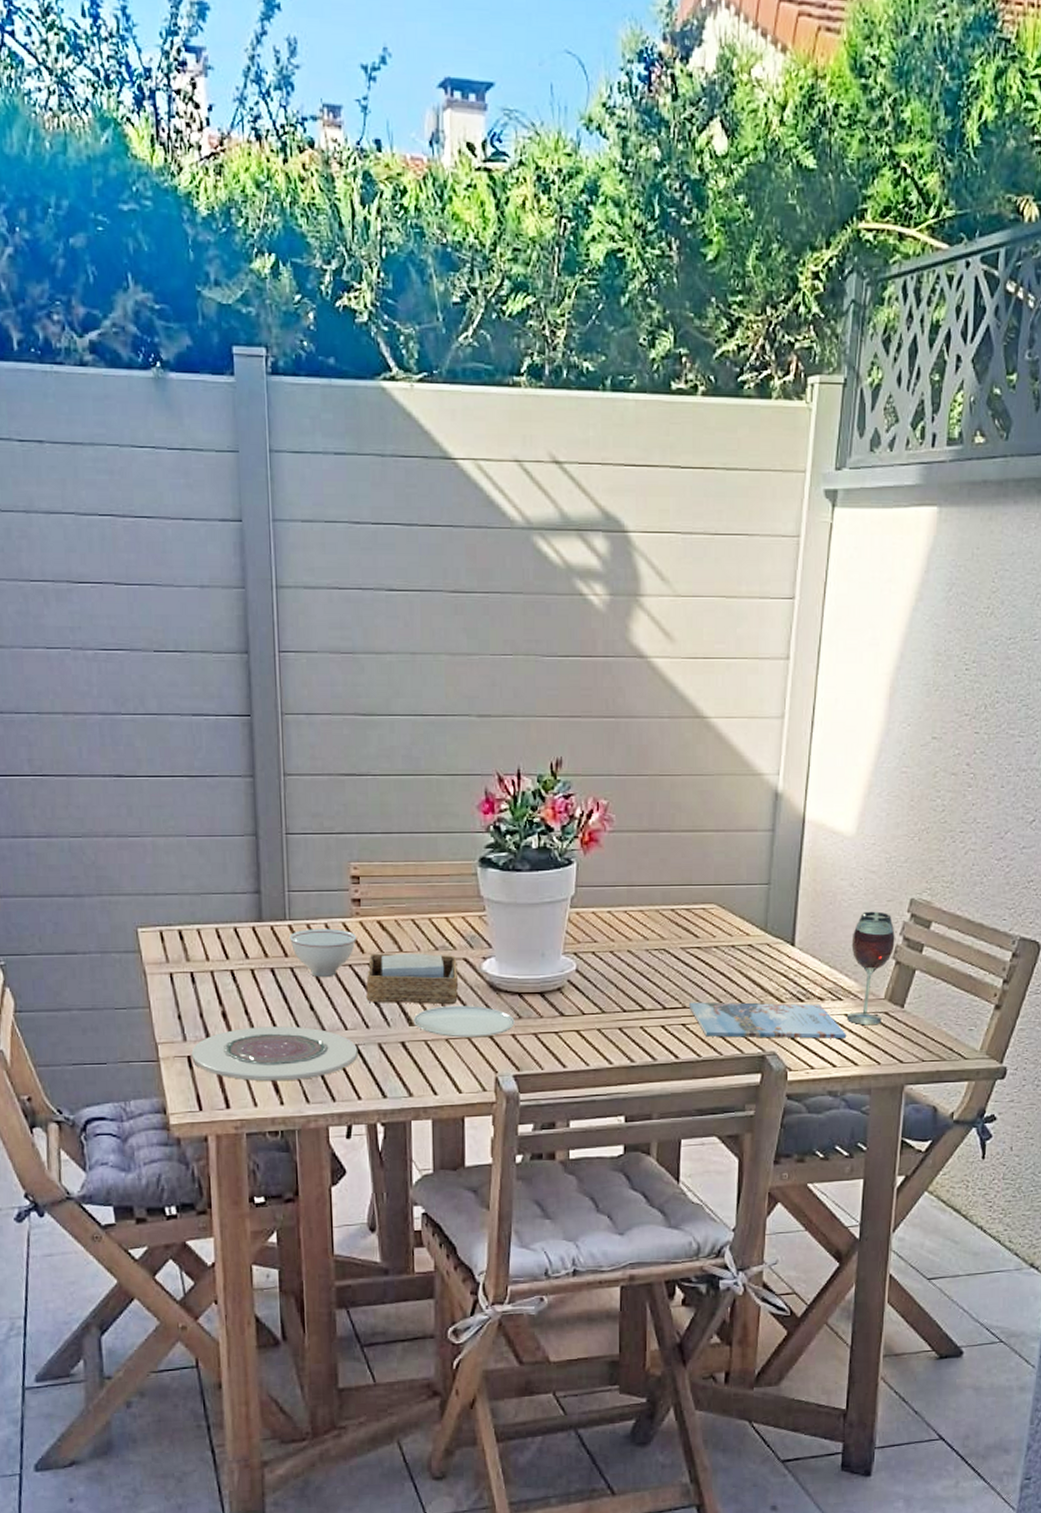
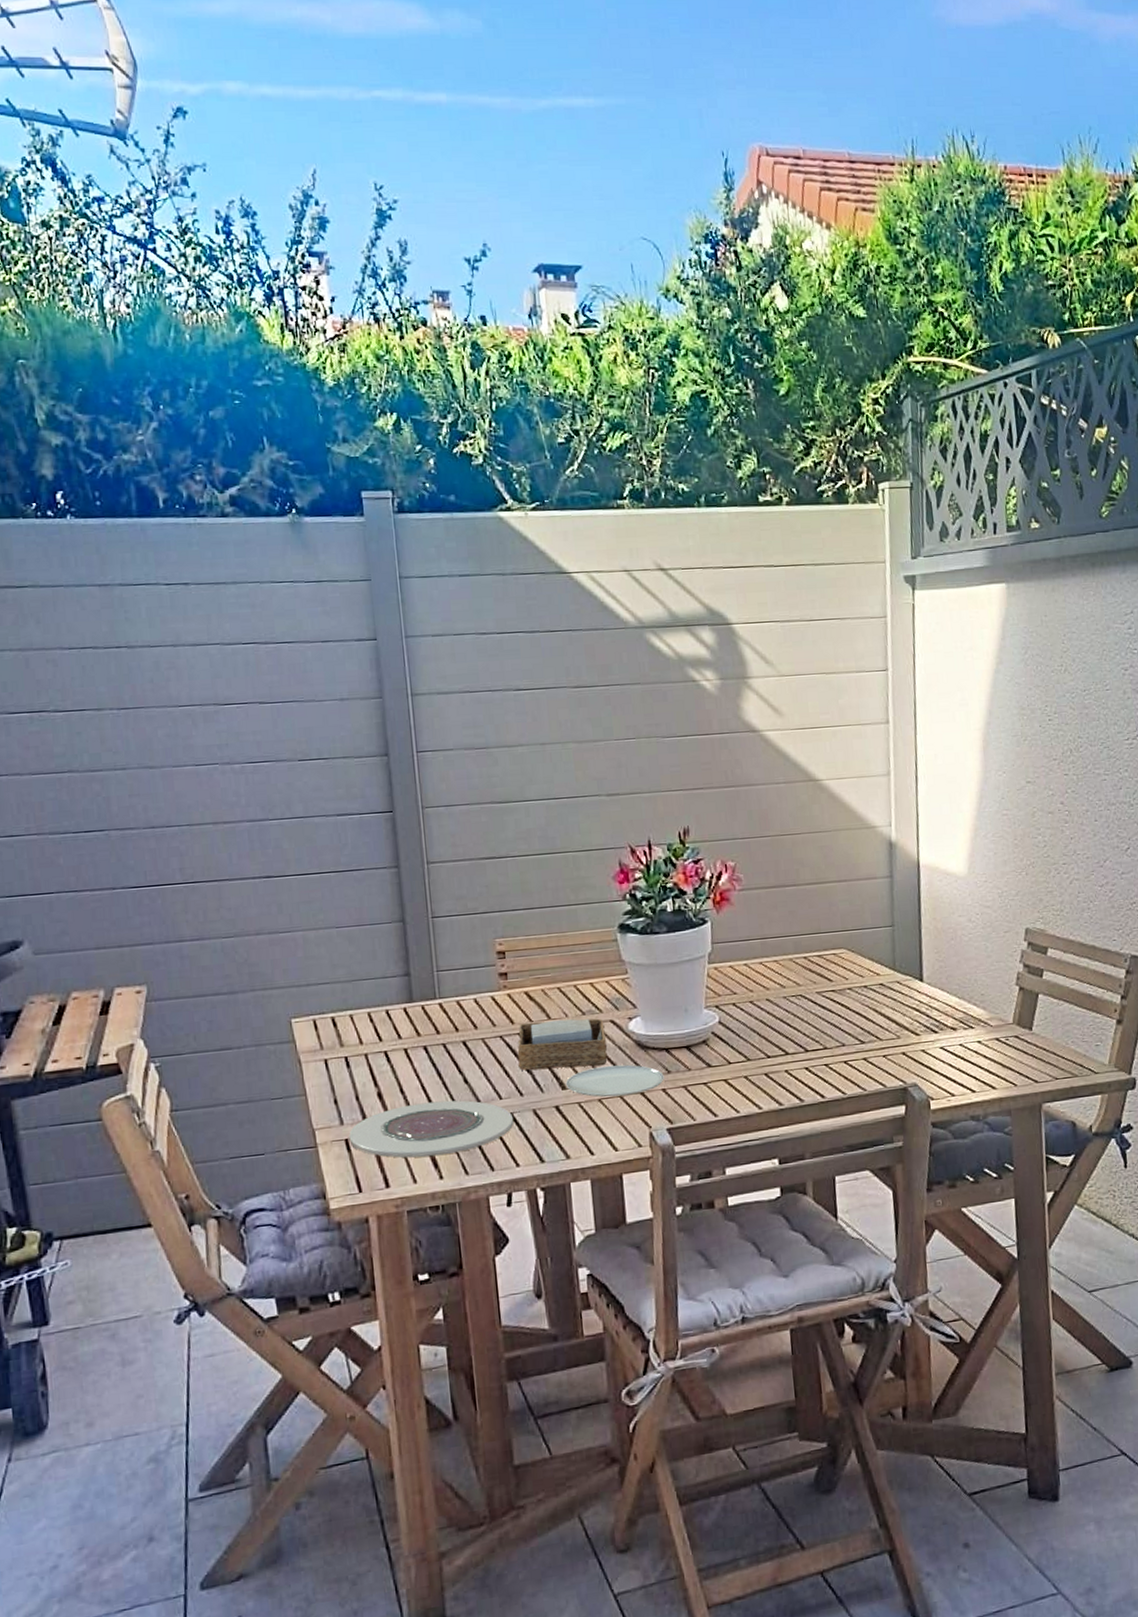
bowl: present [289,928,357,978] -> none [440,1003,506,1051]
magazine: present [688,1002,846,1039] -> none [829,1033,981,1075]
wineglass: present [846,911,895,1026] -> none [975,942,1017,1050]

